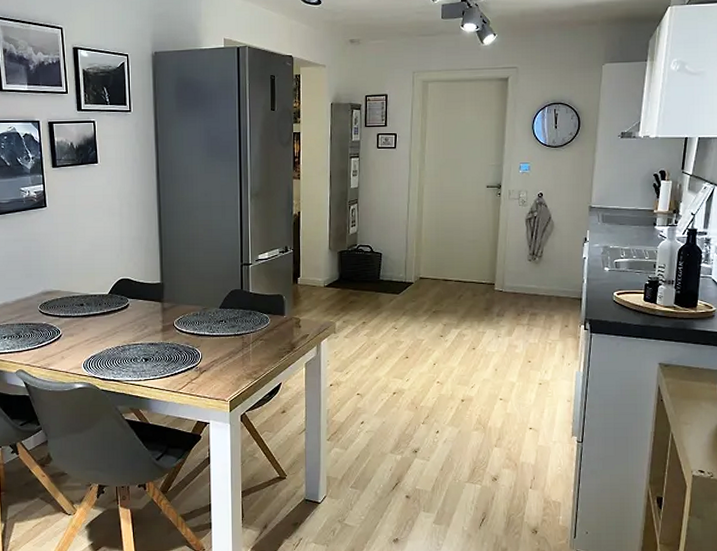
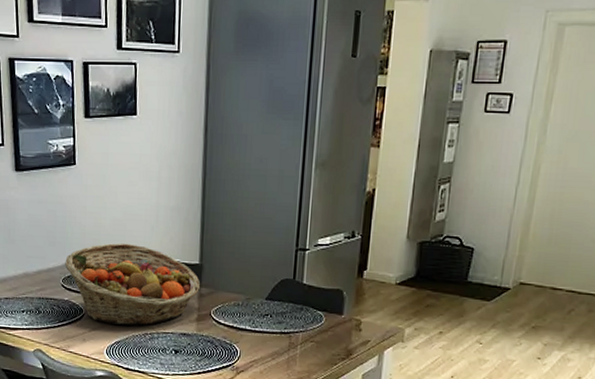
fruit basket: none [41,270,162,341] -> present [65,243,200,326]

